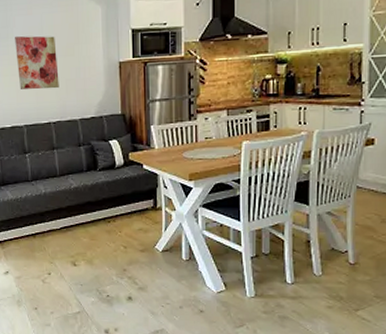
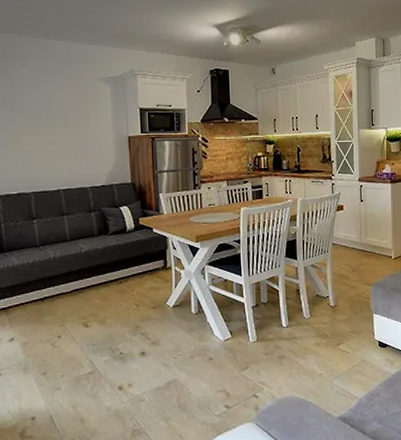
wall art: present [15,35,59,90] -> none [21,107,69,159]

